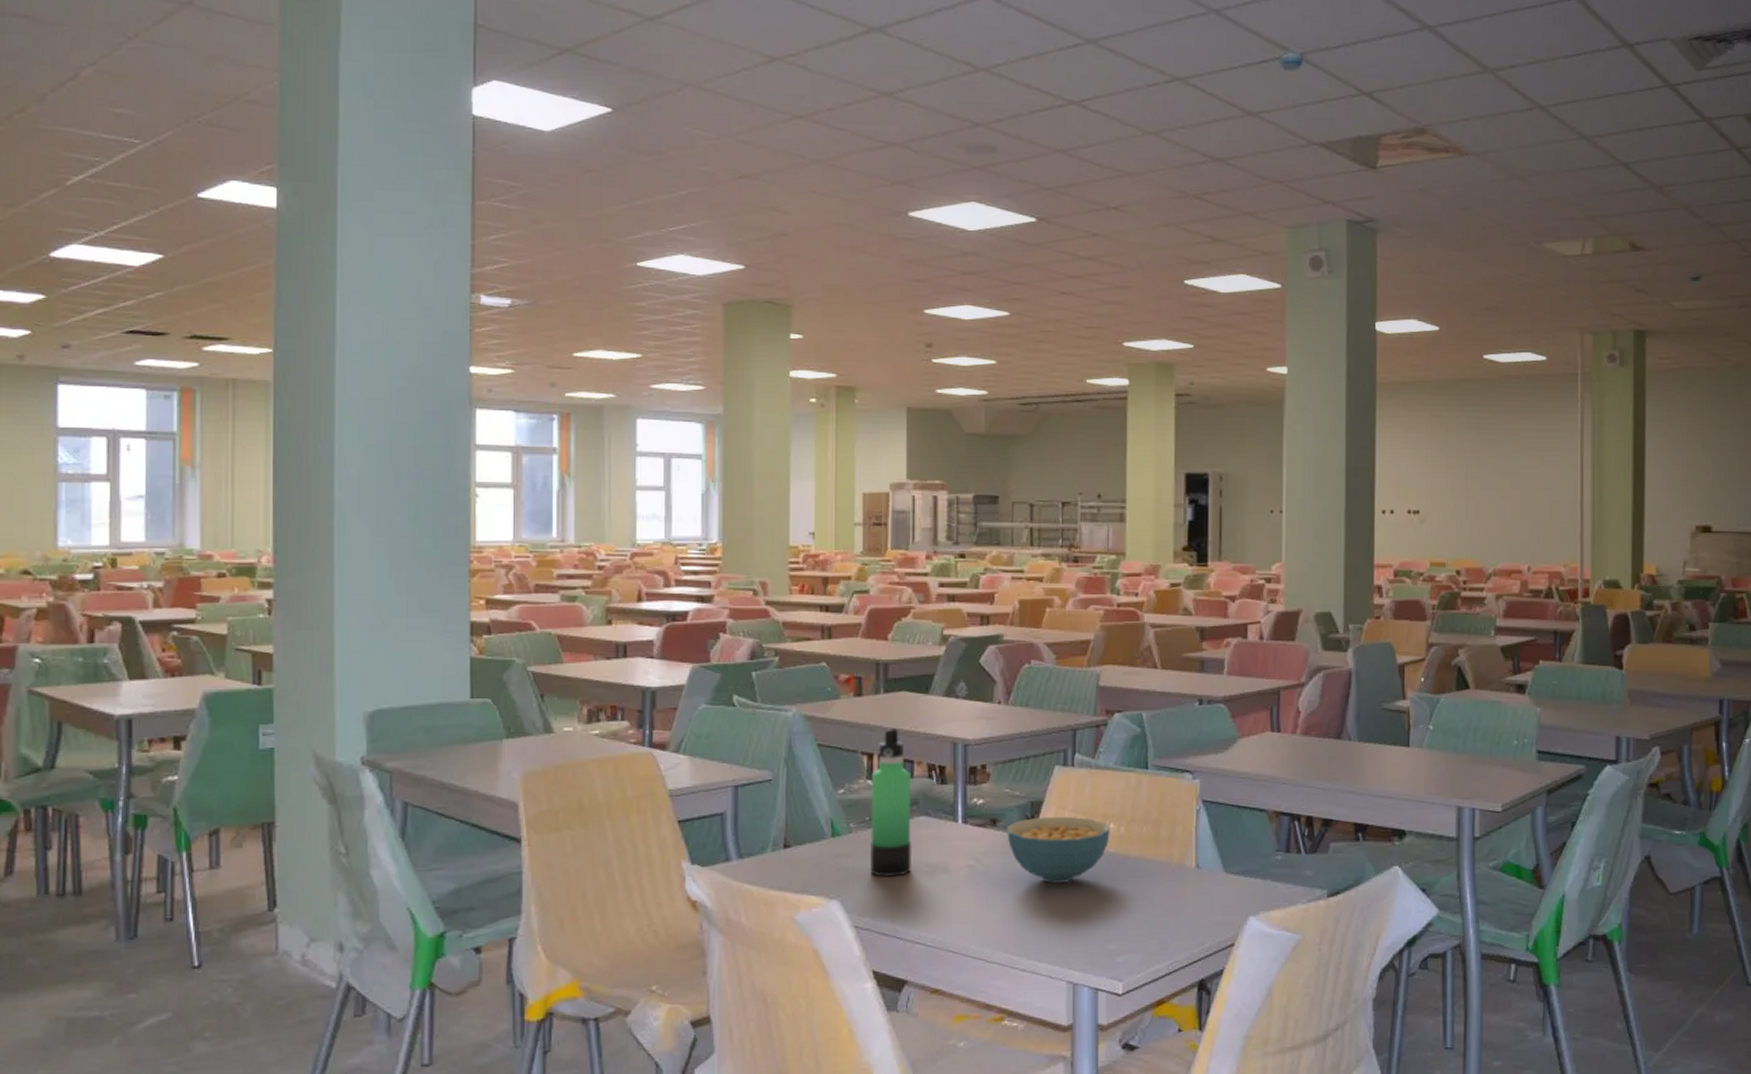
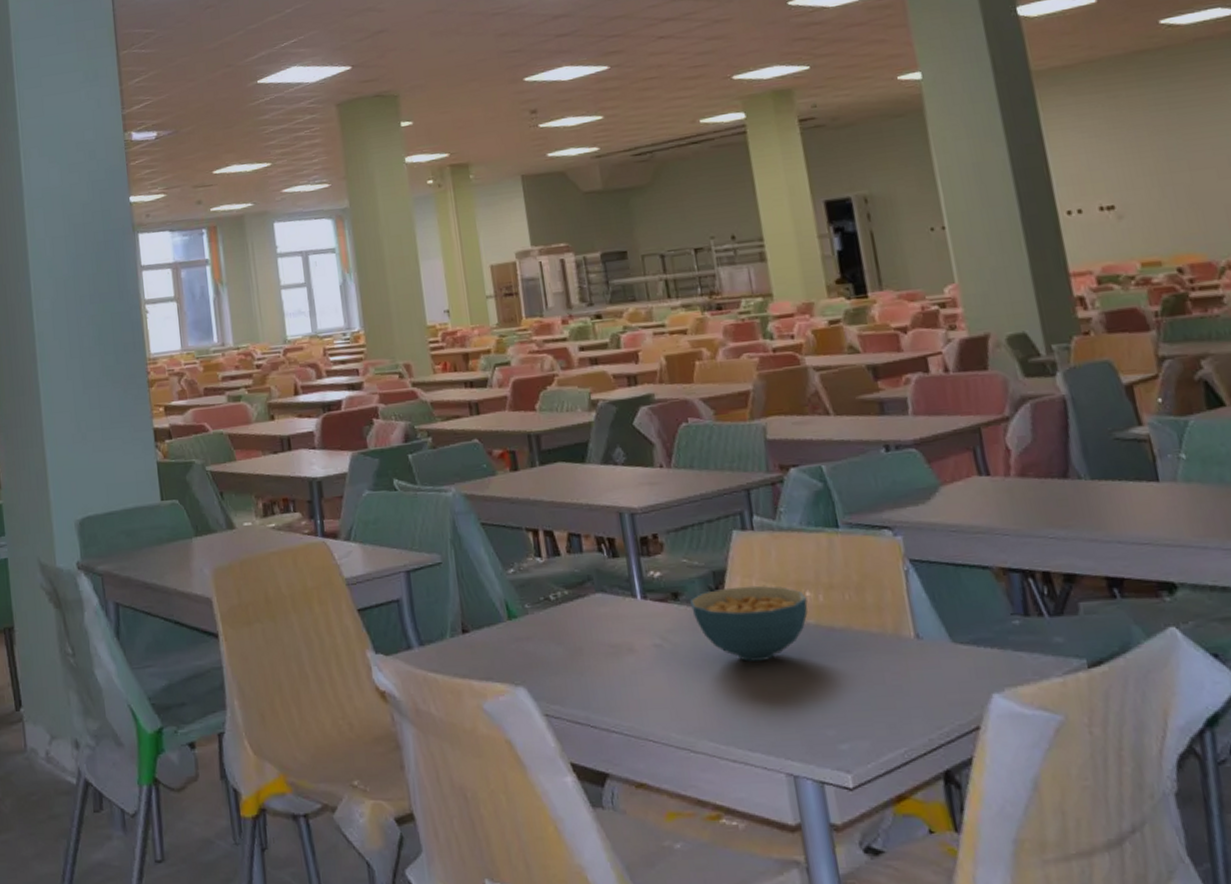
thermos bottle: present [869,727,913,877] -> none [539,501,596,661]

